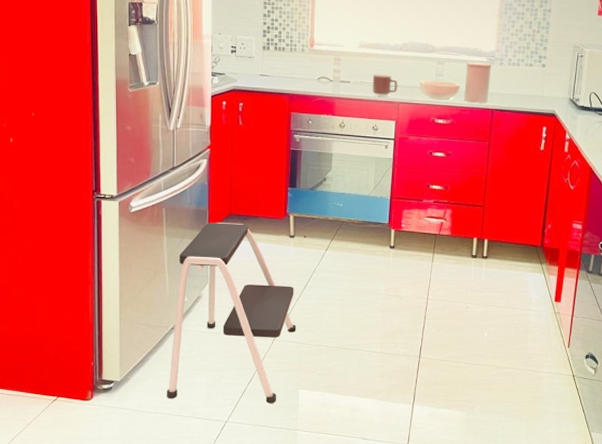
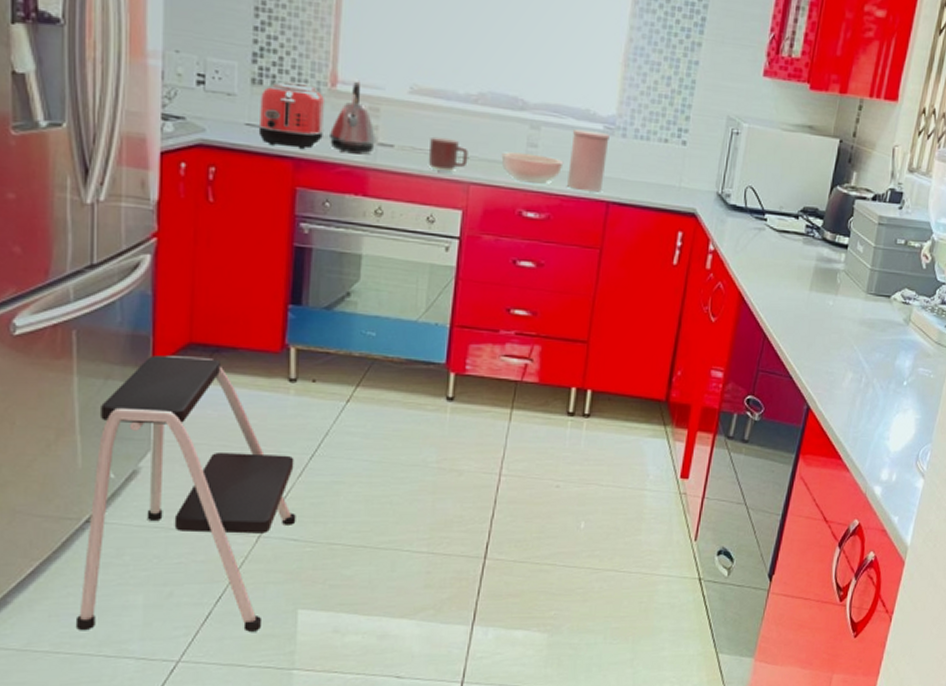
toaster: none [267,46,307,89] -> present [258,81,326,150]
kettle: none [309,41,340,89] -> present [328,79,377,155]

